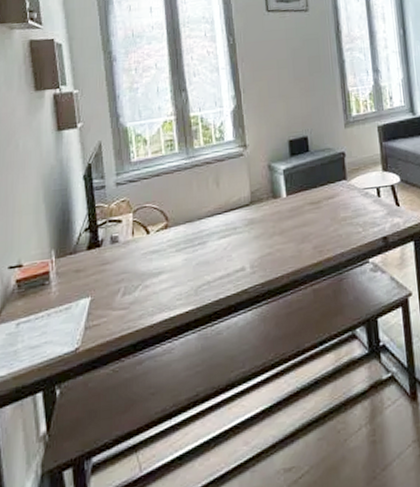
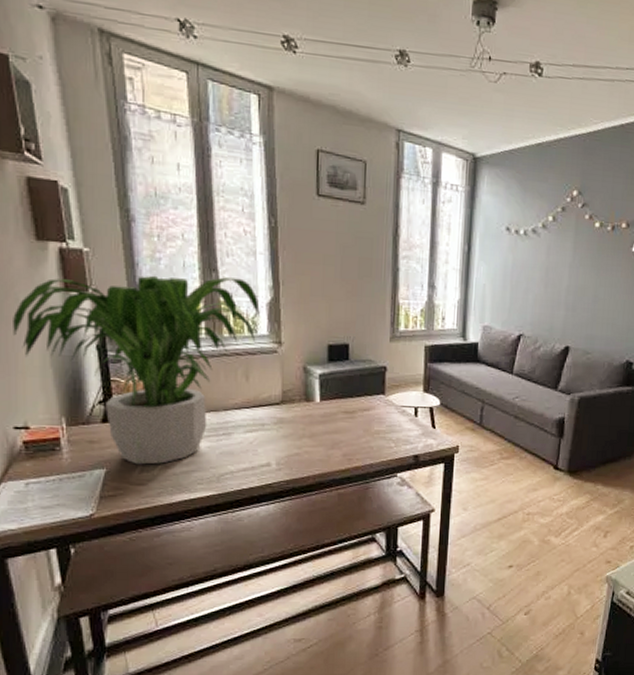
potted plant: none [12,93,225,288] -> present [13,275,260,465]

